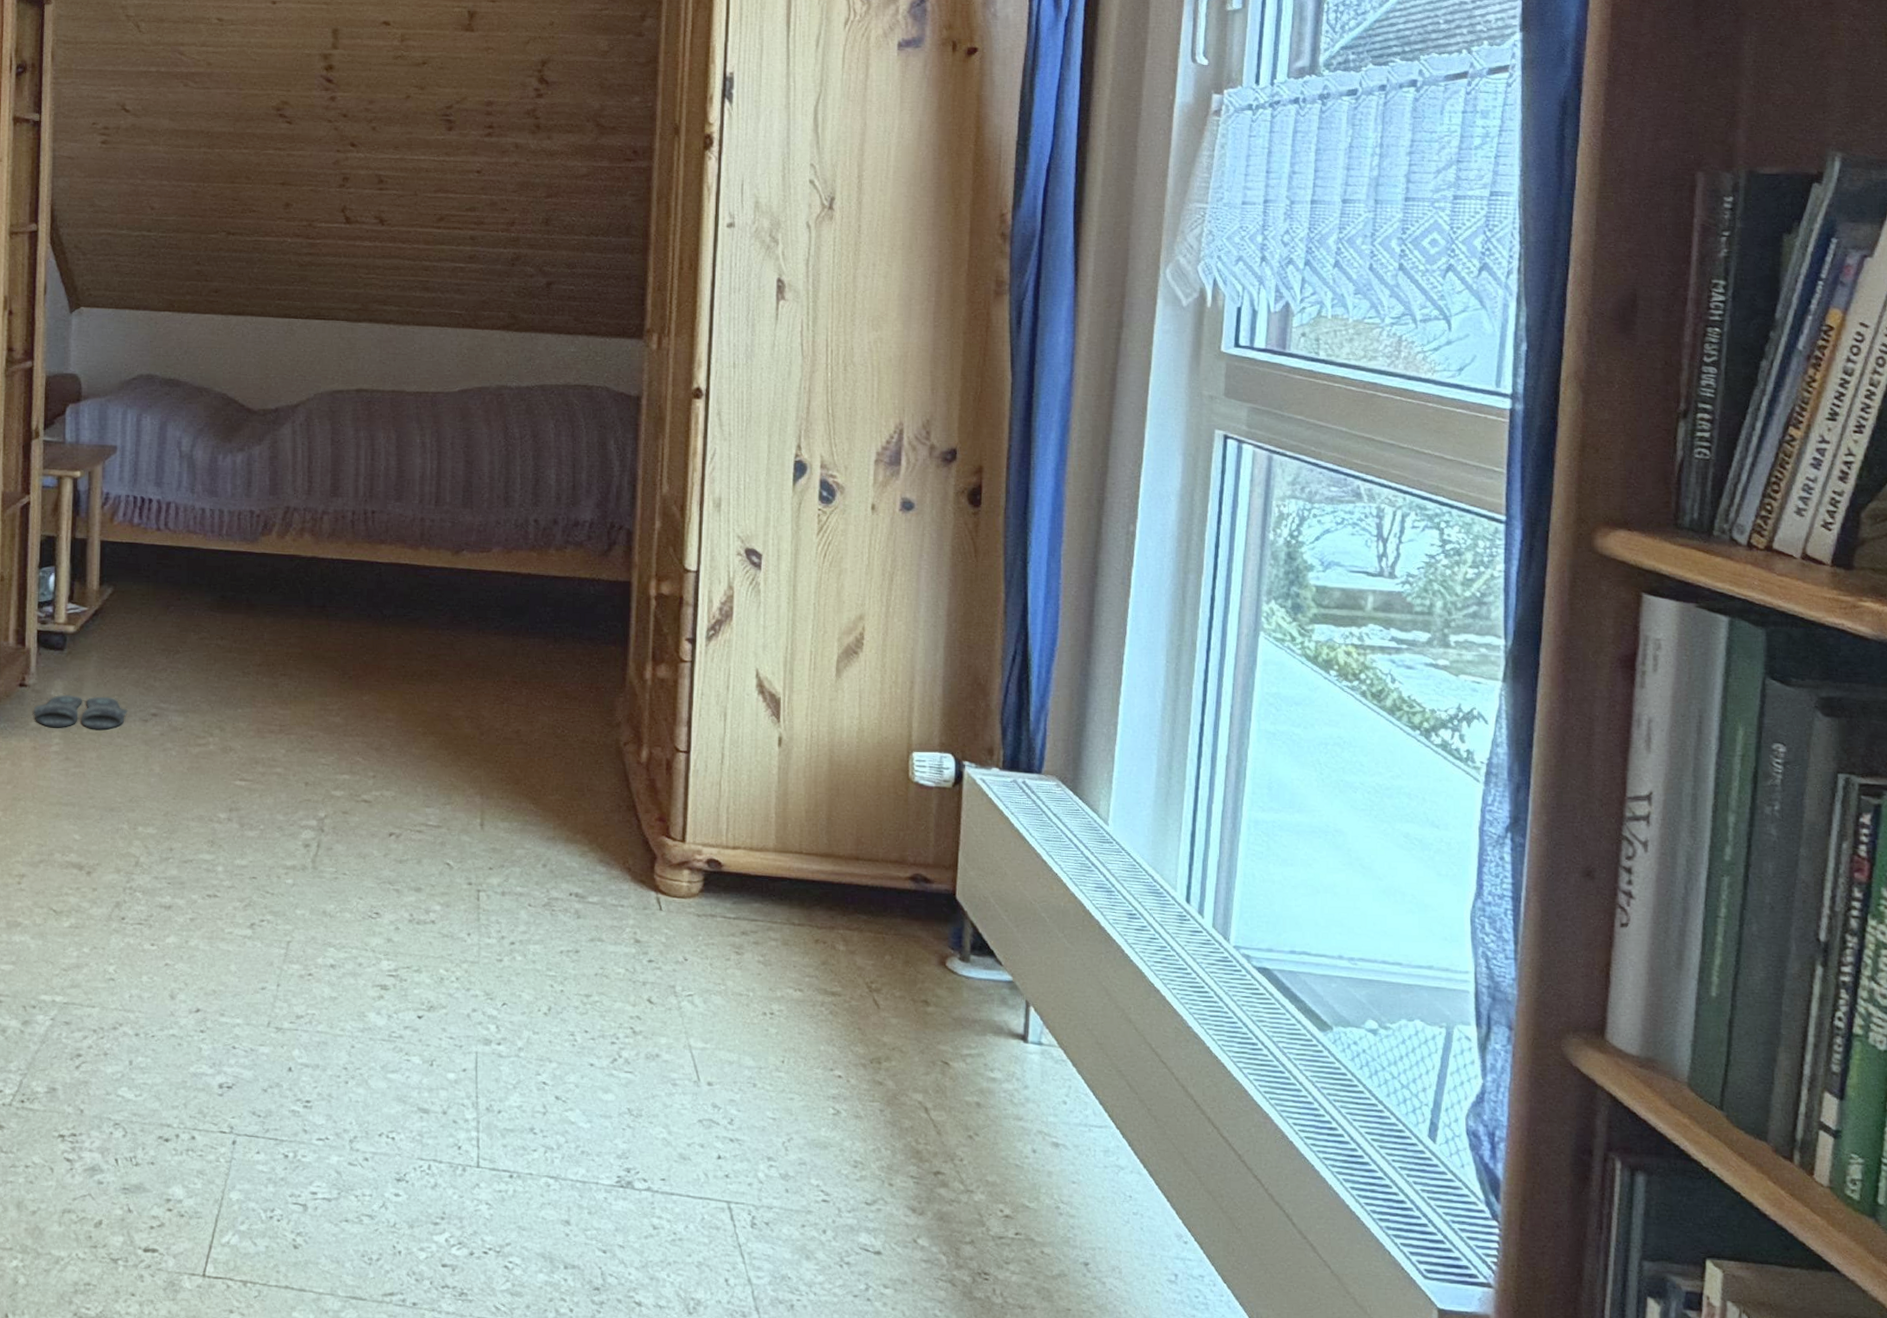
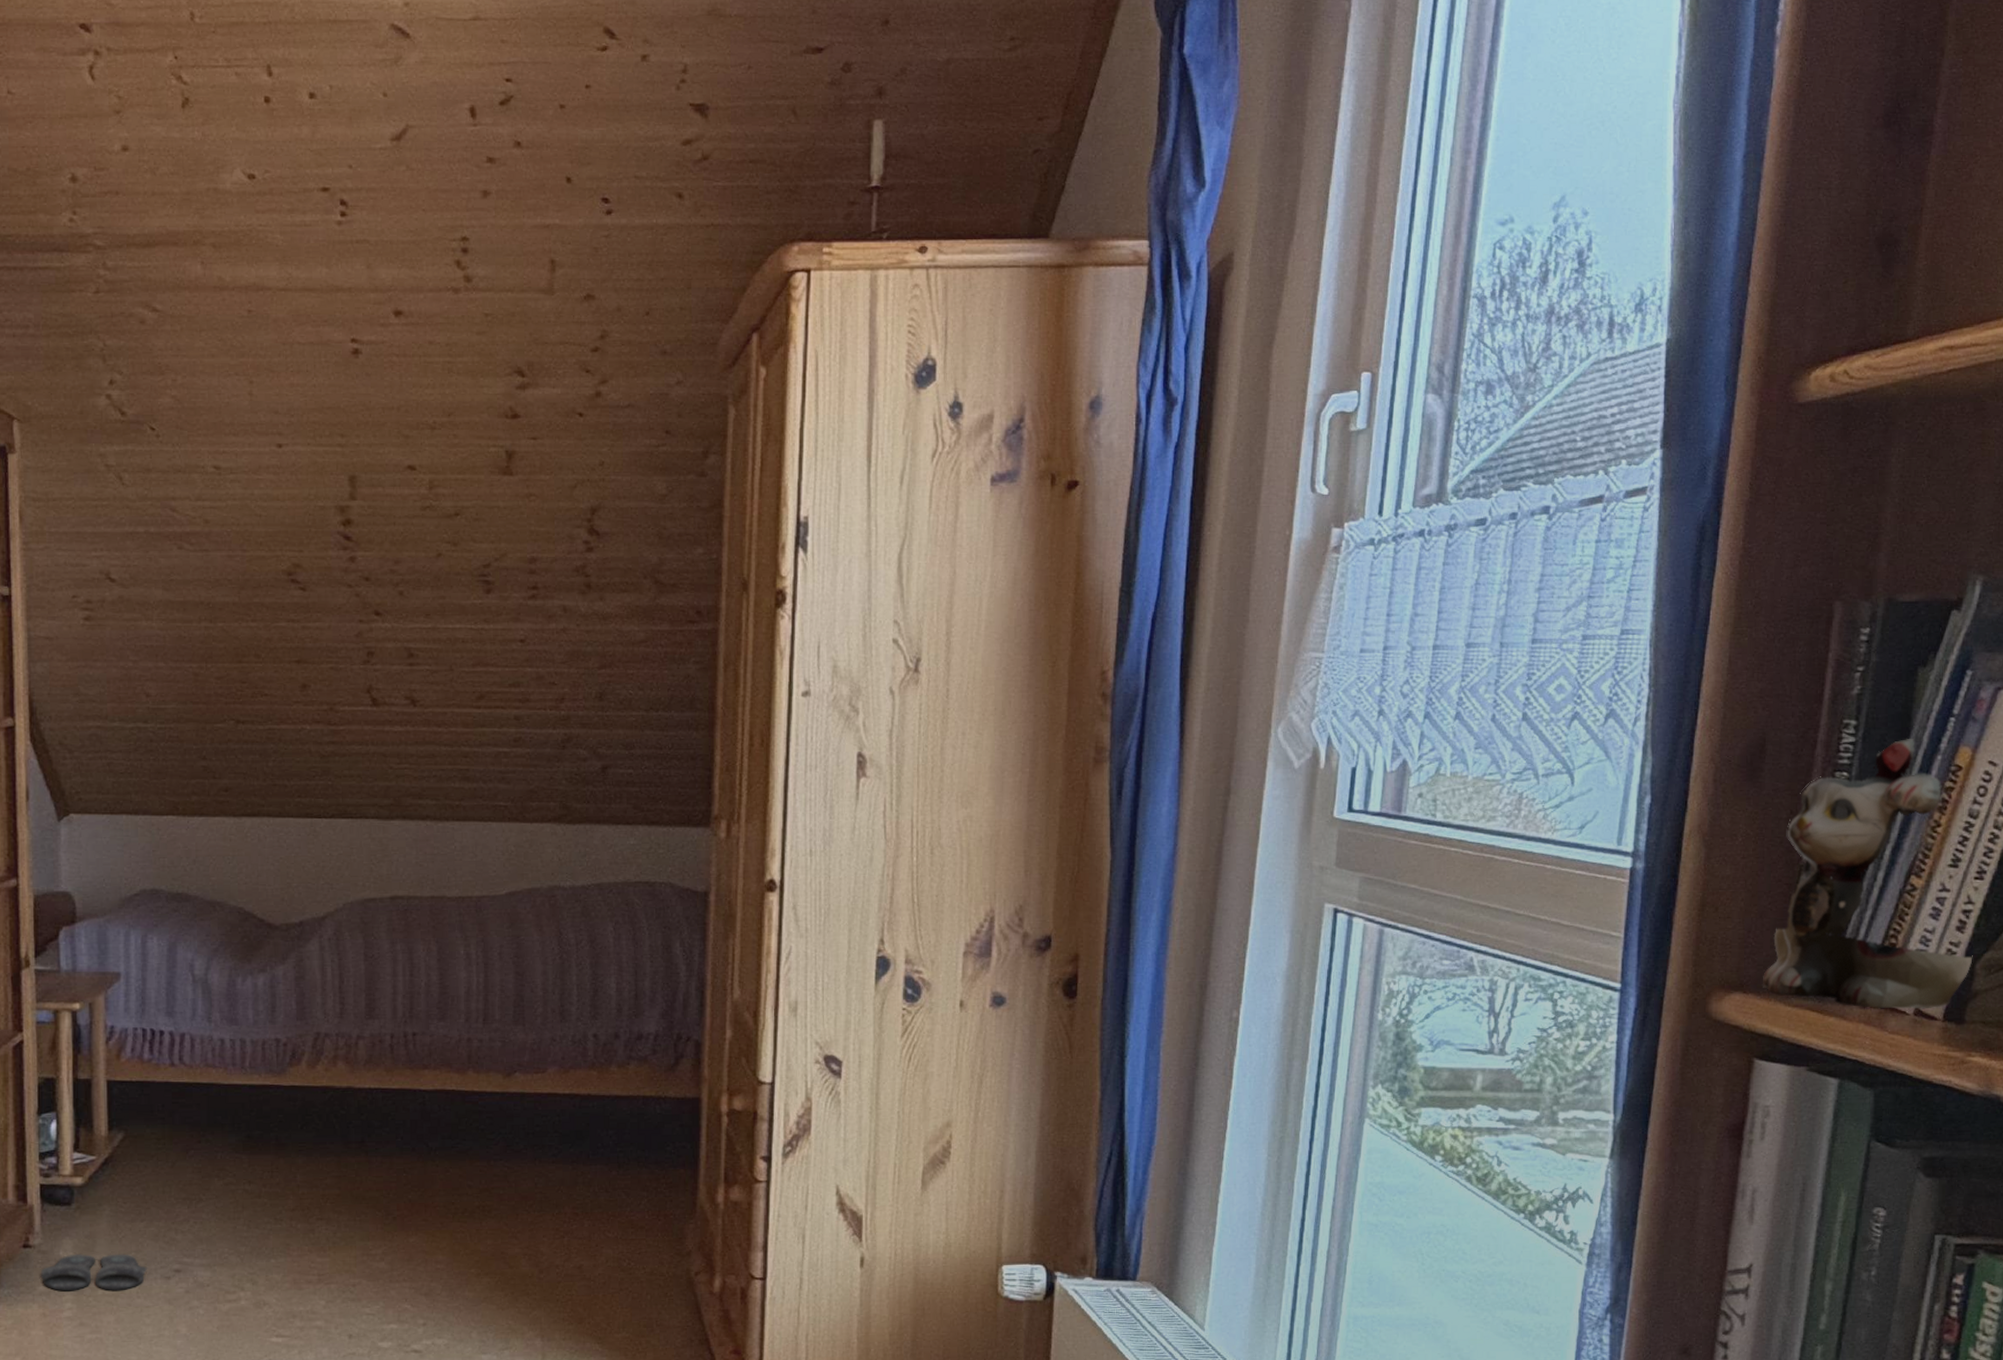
decorative figurine: none [1646,299,1858,554] -> present [1762,739,1973,1010]

